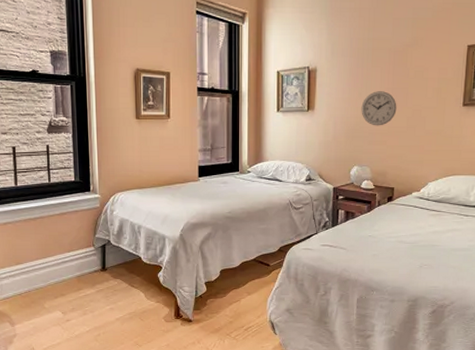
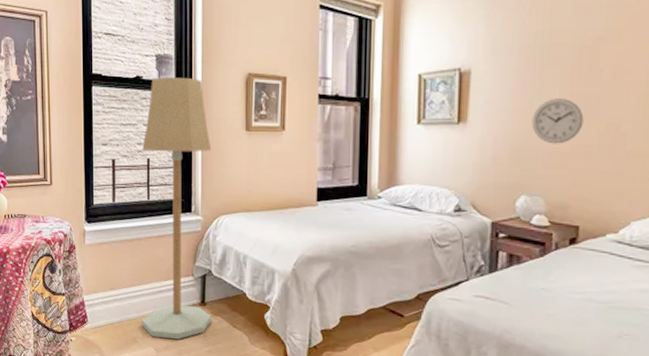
floor lamp: none [41,72,112,303] -> present [141,77,212,340]

